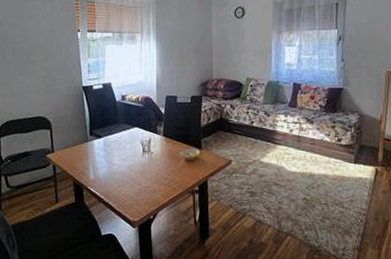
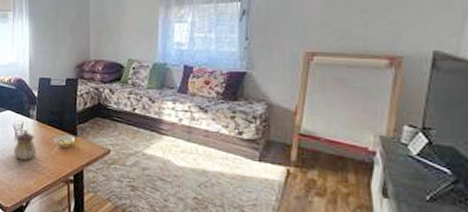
teapot: none [141,145,164,174] -> present [13,129,37,160]

